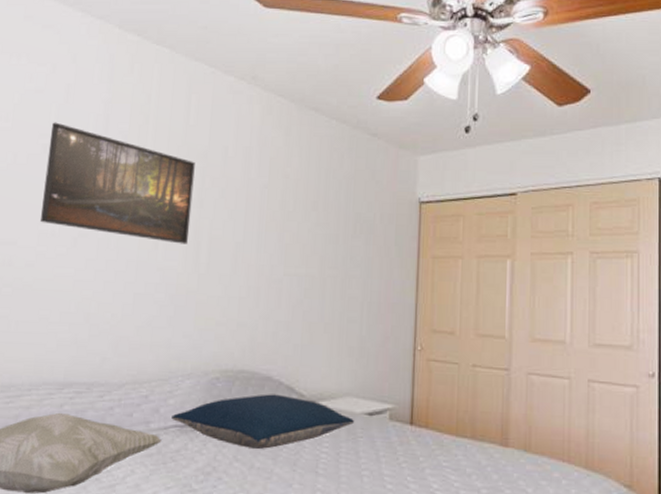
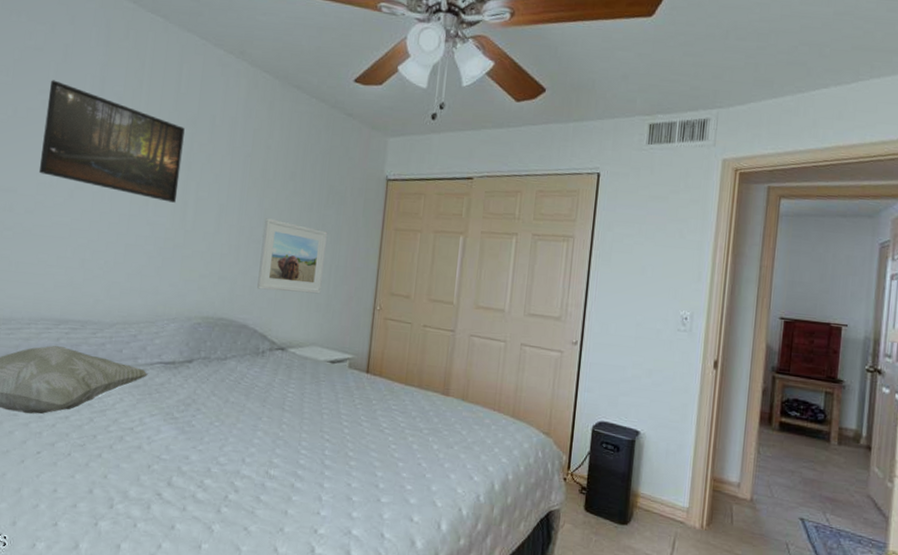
pillow: present [171,394,354,449] -> none [157,339,318,387]
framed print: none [281,254,358,336] -> present [257,218,328,294]

